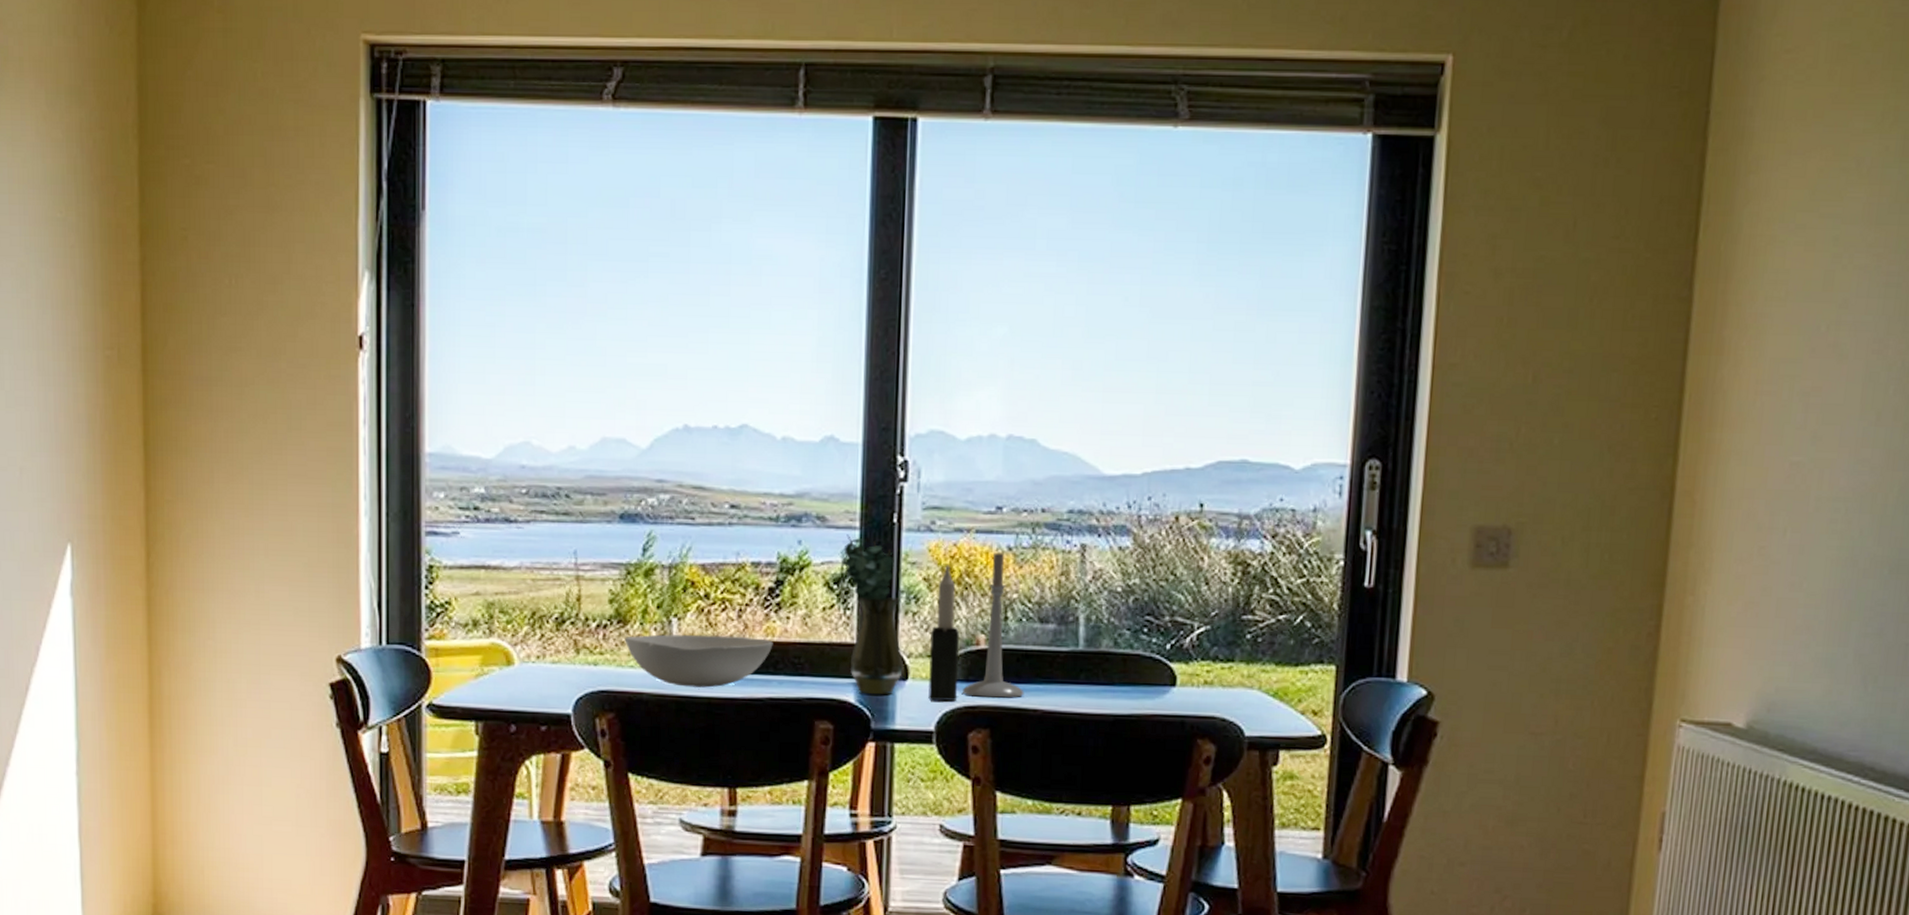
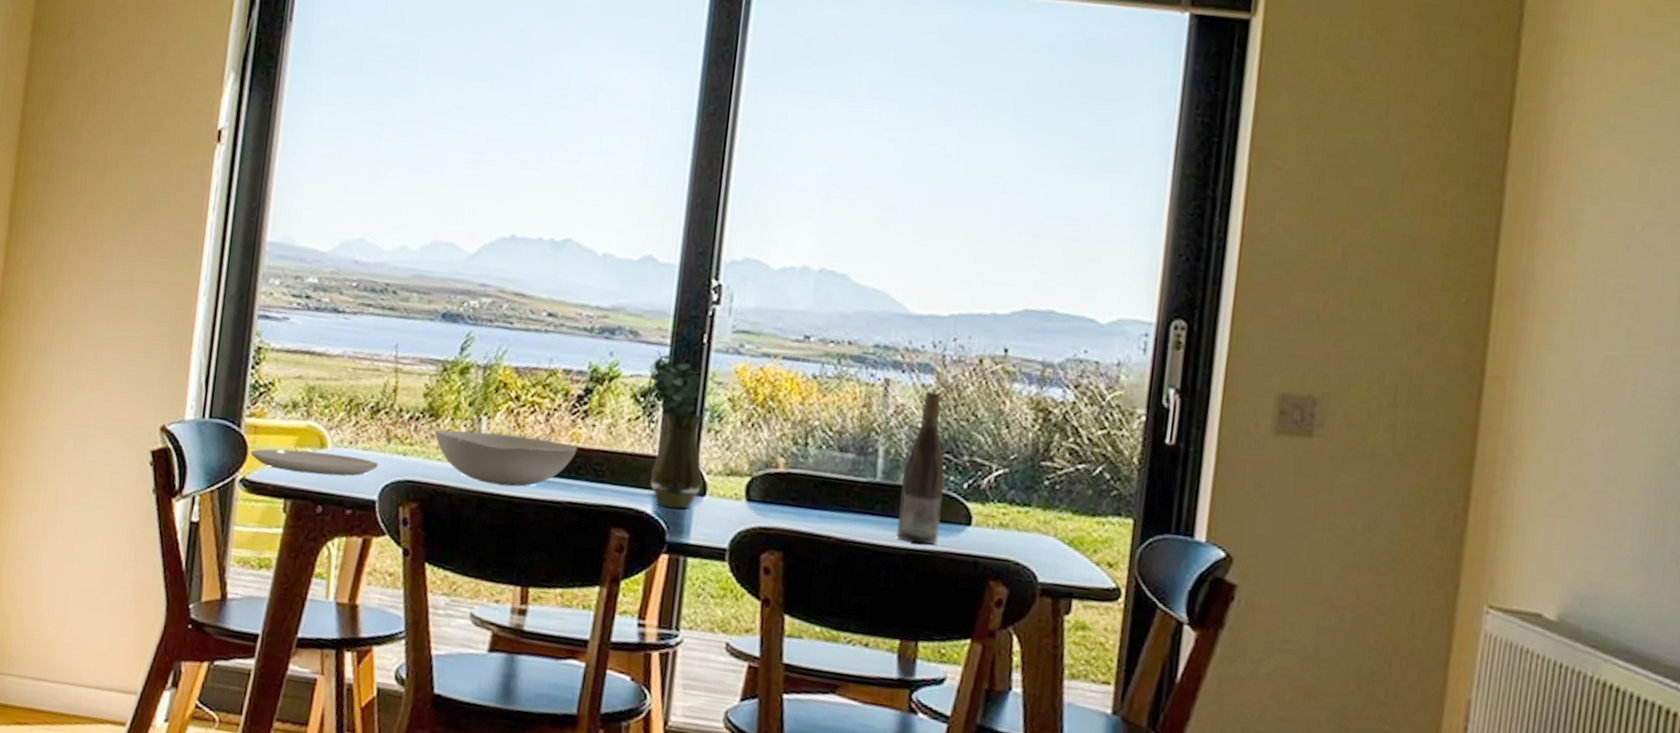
plate: none [435,669,570,693] -> present [251,448,379,476]
candle: present [928,565,959,701] -> none [724,387,759,521]
candlestick: present [962,551,1024,698] -> none [757,378,820,523]
wine bottle: none [1101,555,1148,709] -> present [895,392,946,545]

